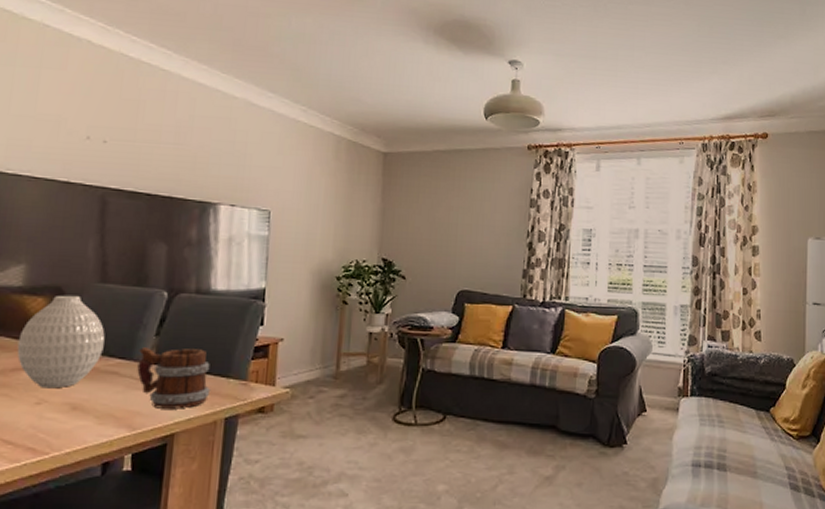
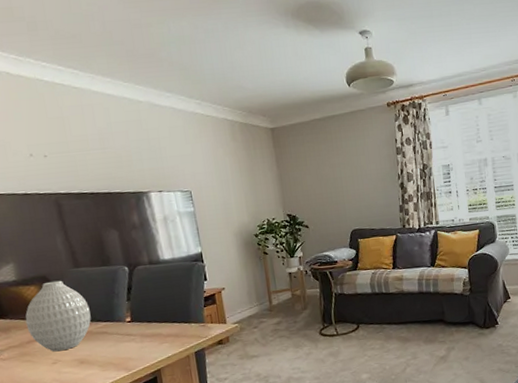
mug: present [137,347,211,409] -> none [118,305,180,353]

